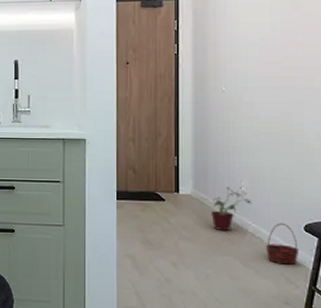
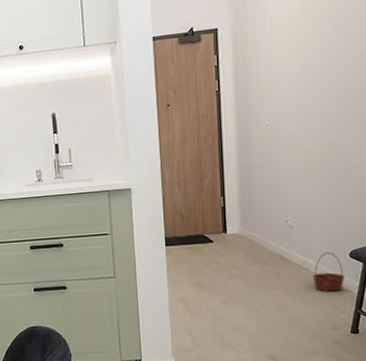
potted plant: present [211,187,251,230] -> none [259,222,298,266]

